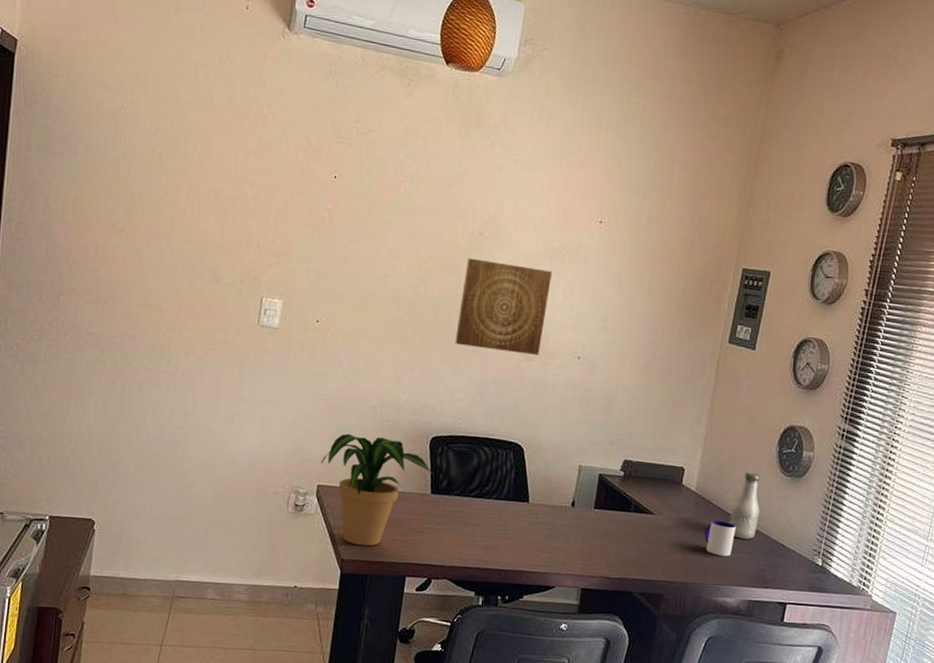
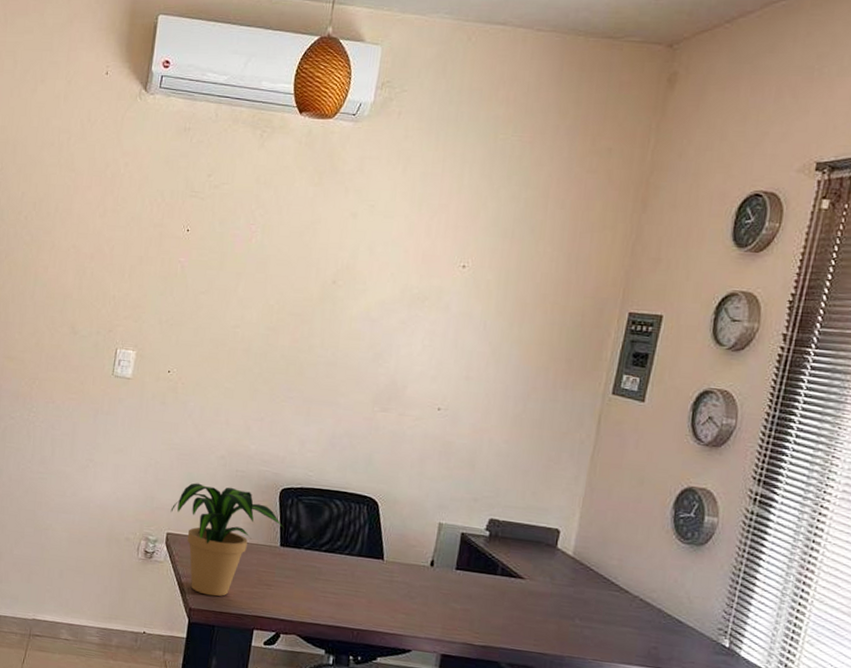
wall art: present [455,258,552,355] -> none [306,307,410,406]
mug: present [705,520,736,557] -> none [584,588,622,630]
bottle: present [728,472,761,540] -> none [612,537,652,613]

